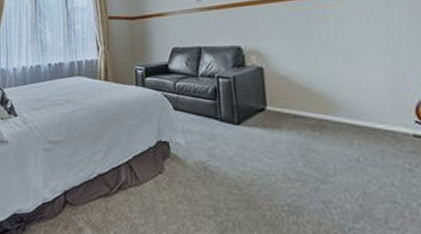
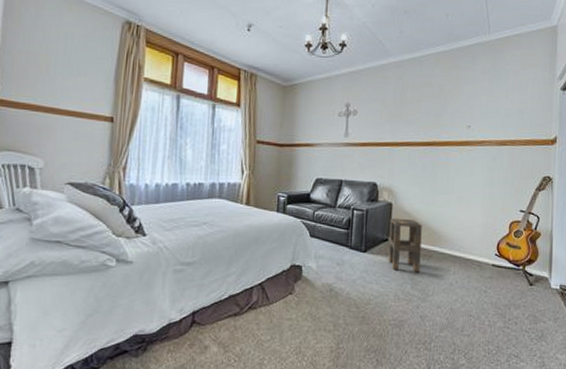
side table: none [263,83,312,148] -> present [388,217,422,273]

